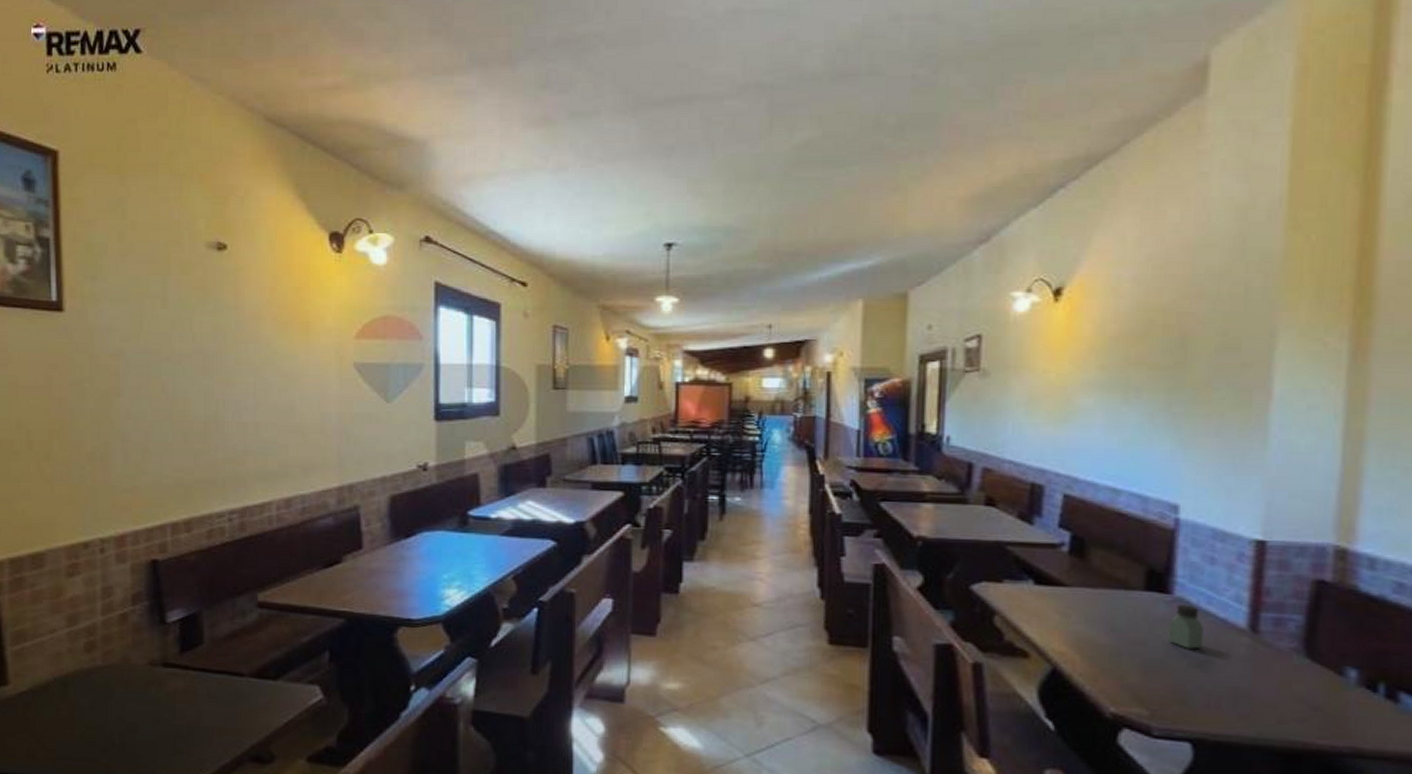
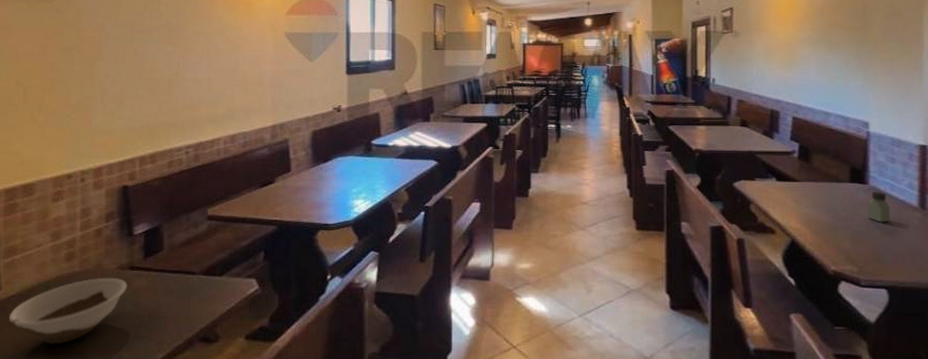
bowl: none [21,674,160,755] -> present [9,277,127,345]

